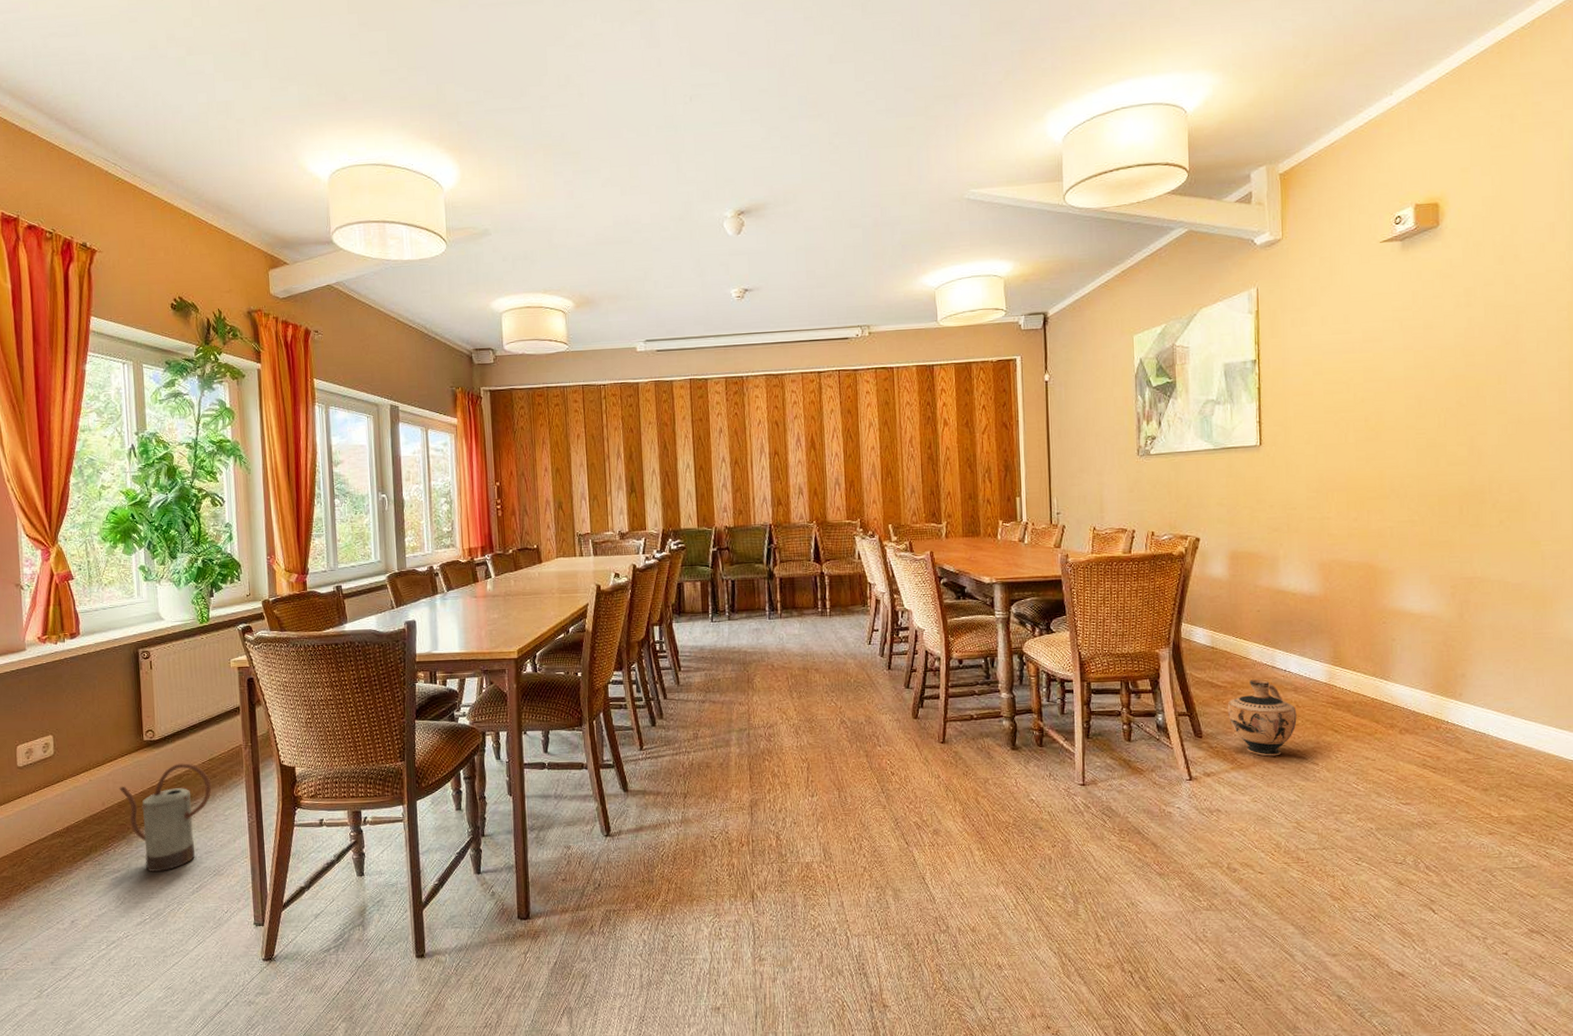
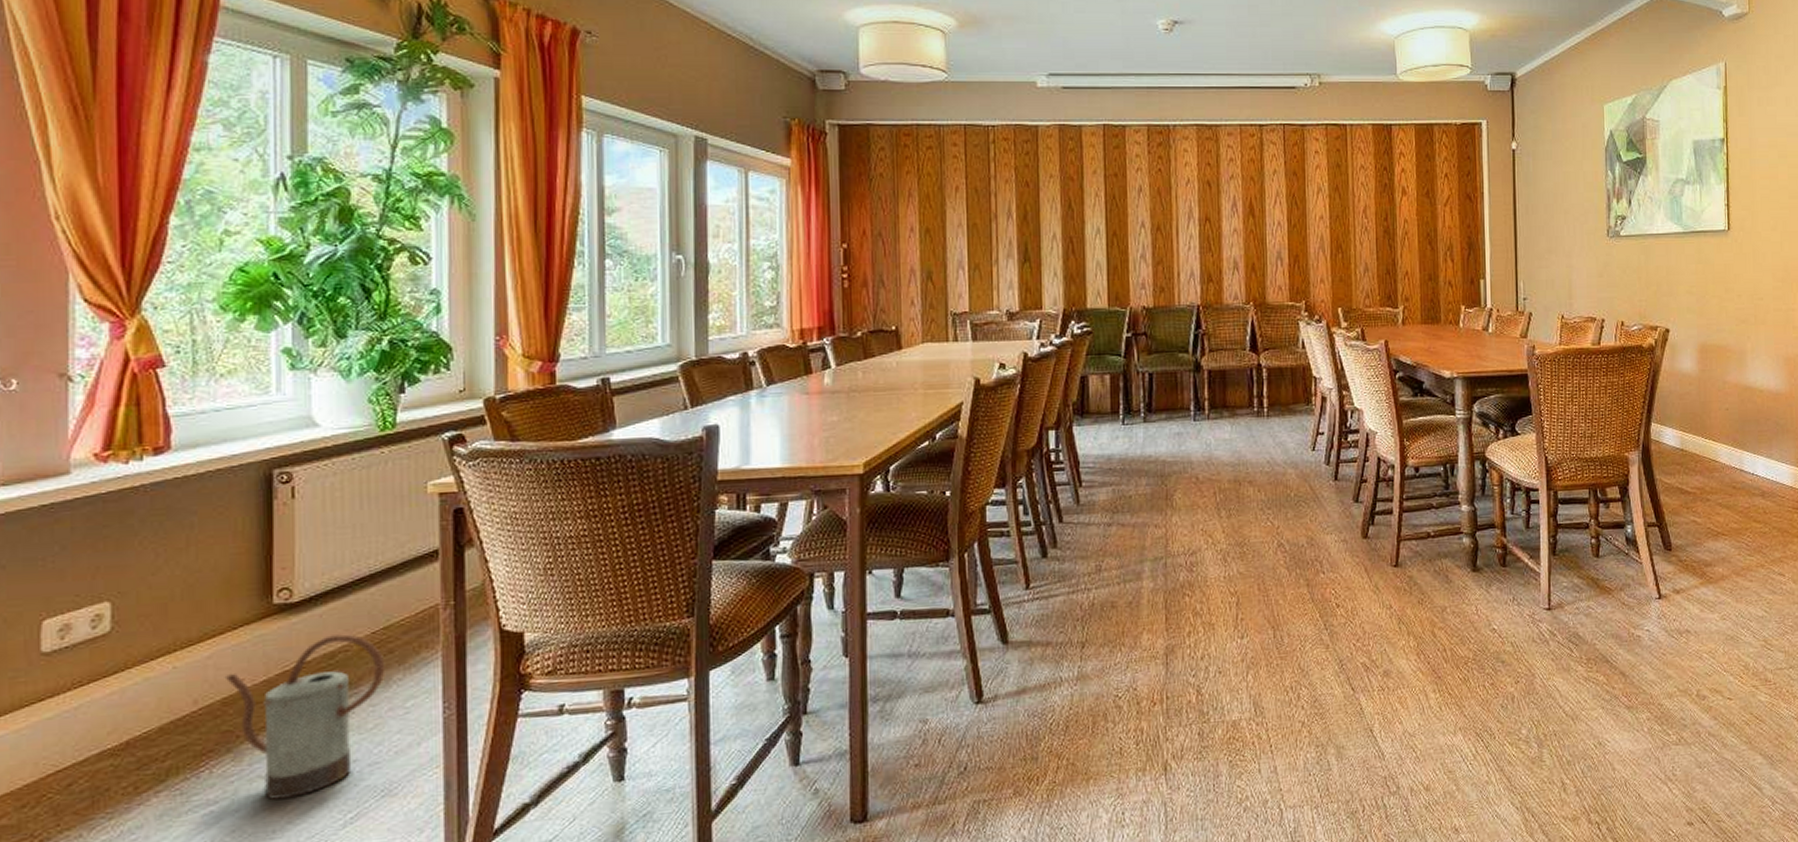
ceramic jug: present [1227,679,1297,756] -> none [1696,484,1764,569]

